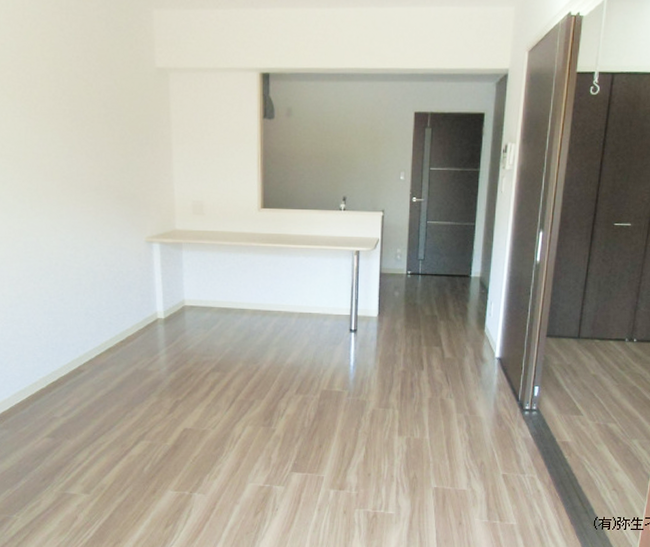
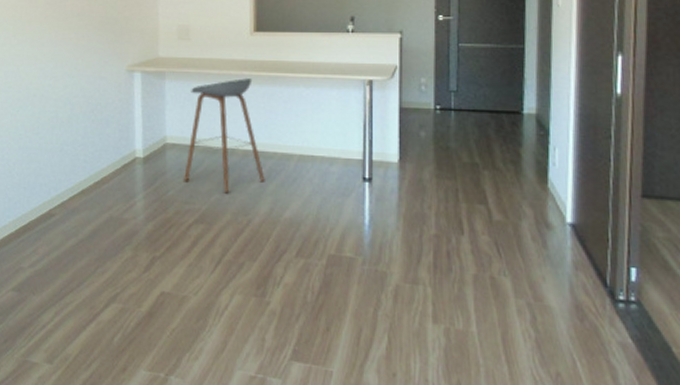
bar stool: none [201,249,271,346] -> present [184,78,265,194]

